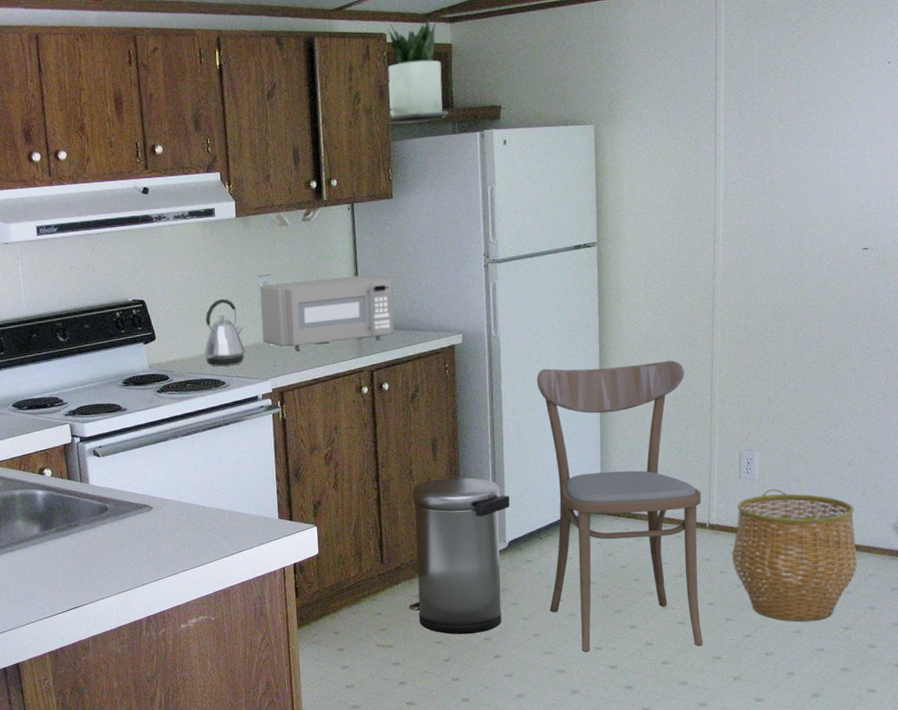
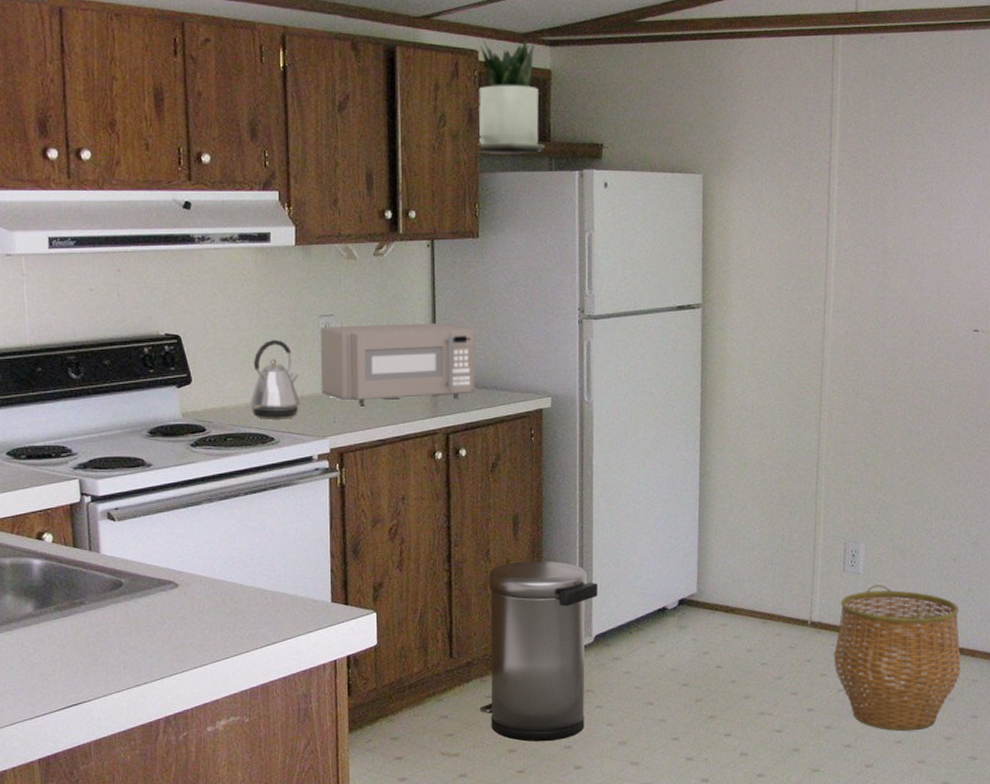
dining chair: present [536,361,703,652] -> none [631,439,804,763]

